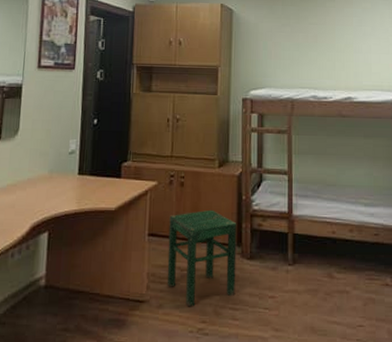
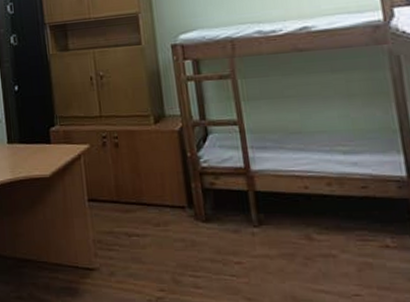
stool: present [167,209,237,307] -> none [108,170,194,275]

